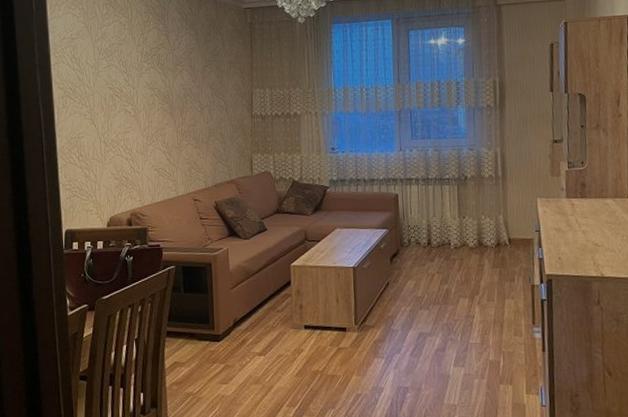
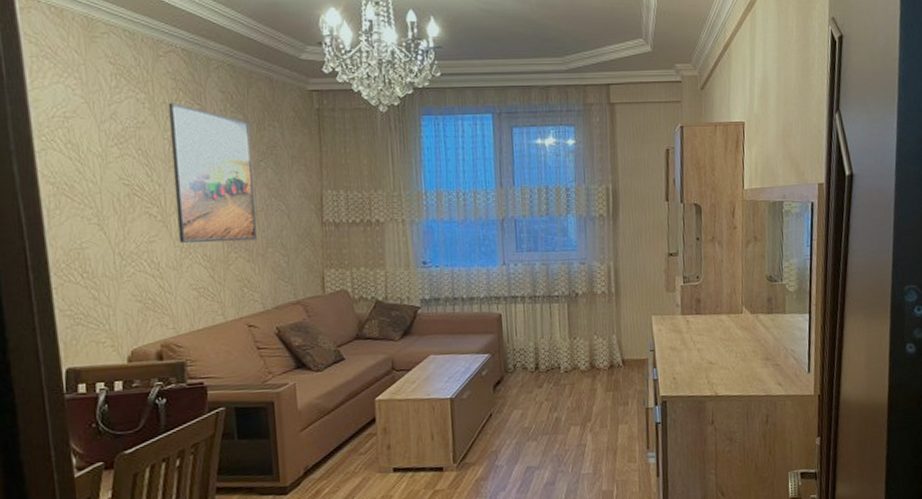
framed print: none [141,24,202,133] -> present [168,103,257,243]

